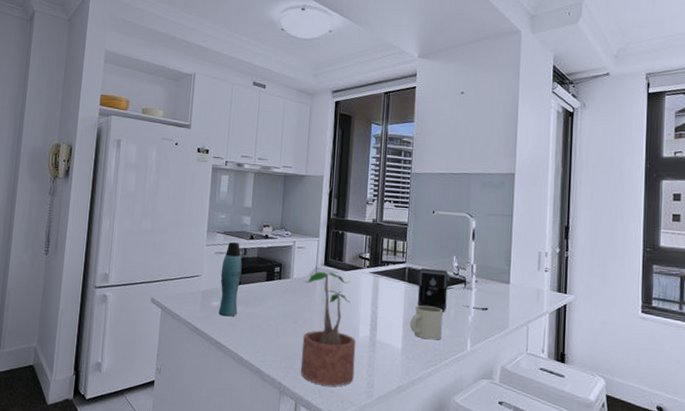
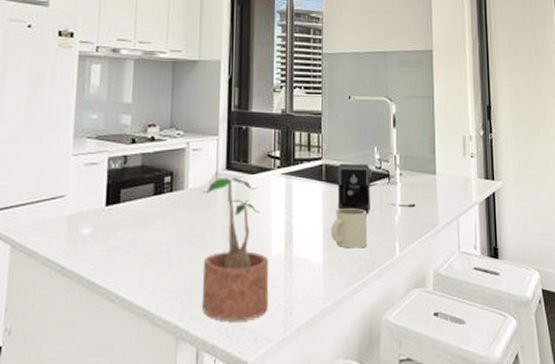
bottle: present [219,241,242,317] -> none [91,148,122,247]

